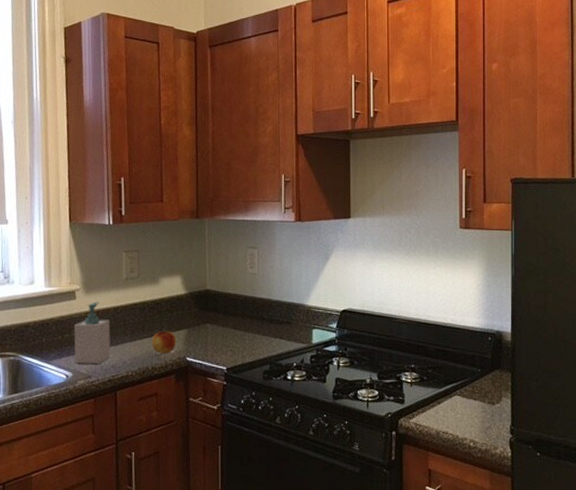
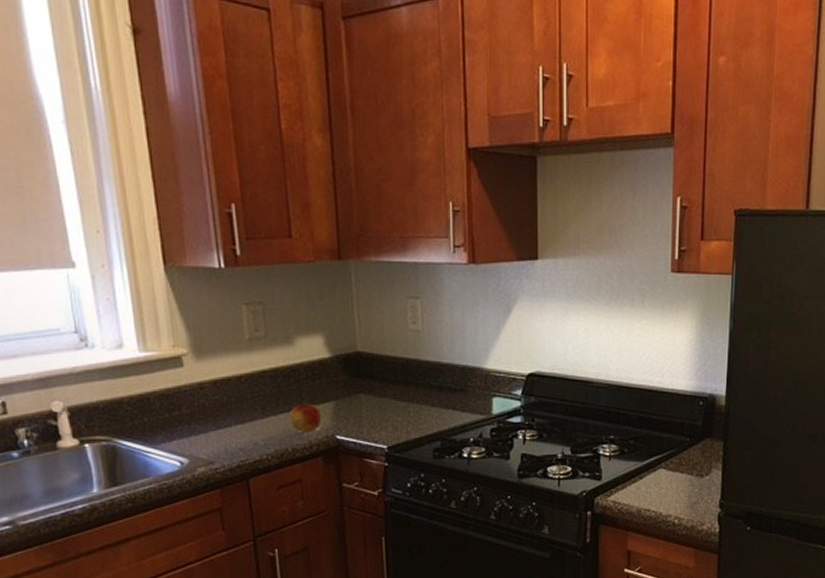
soap bottle: present [74,302,111,364] -> none [185,369,238,447]

